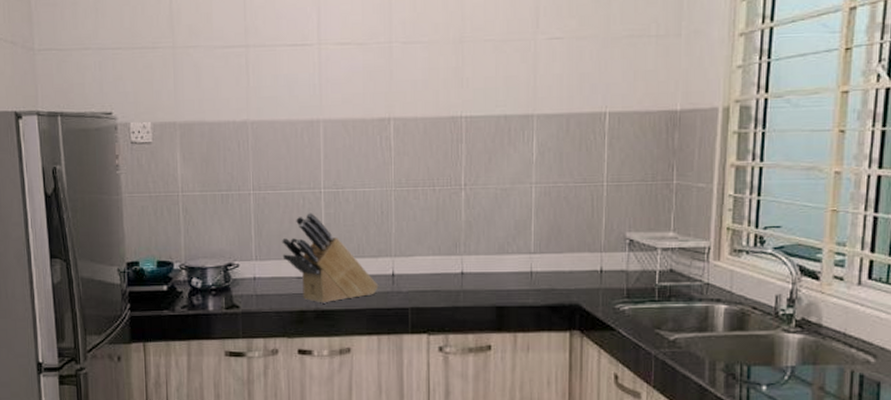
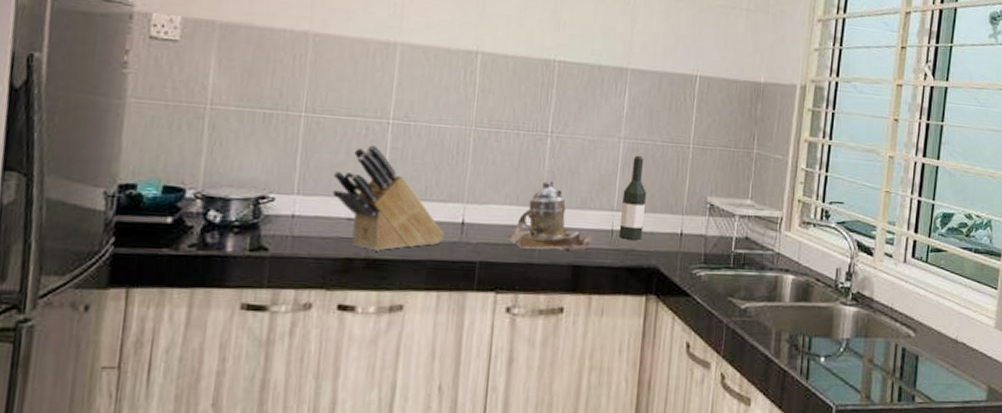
teapot: none [434,230,514,295] -> present [508,180,594,252]
wine bottle: none [538,198,563,279] -> present [618,155,647,240]

